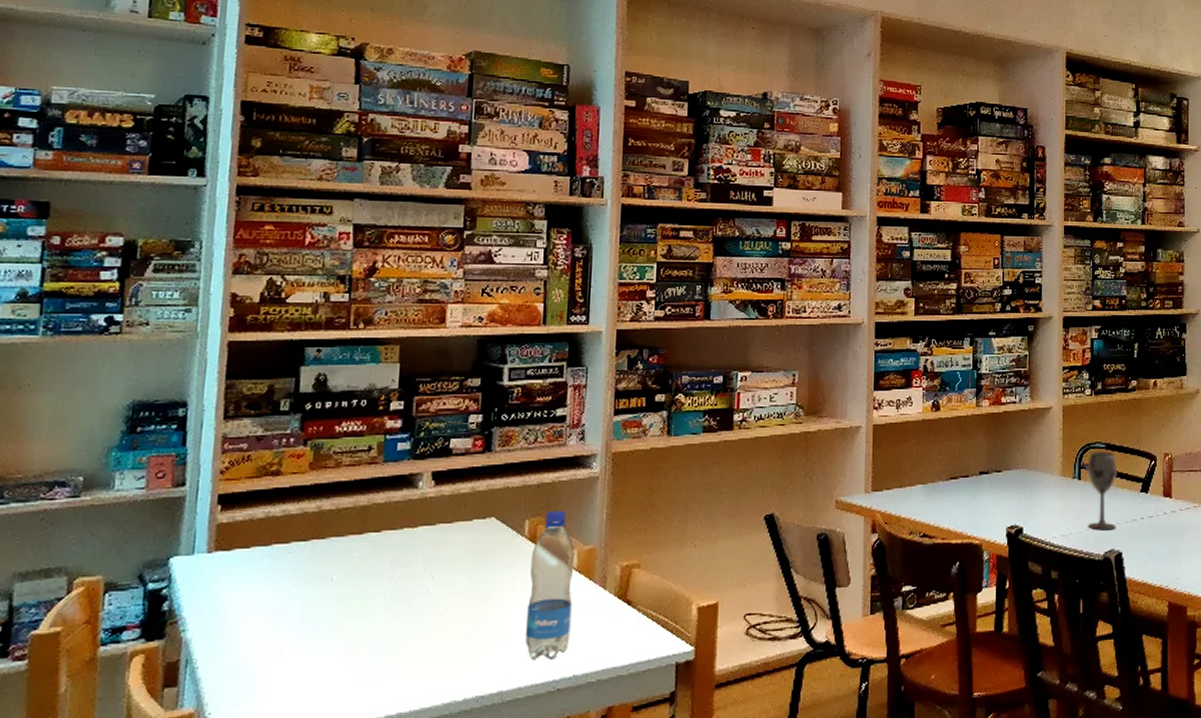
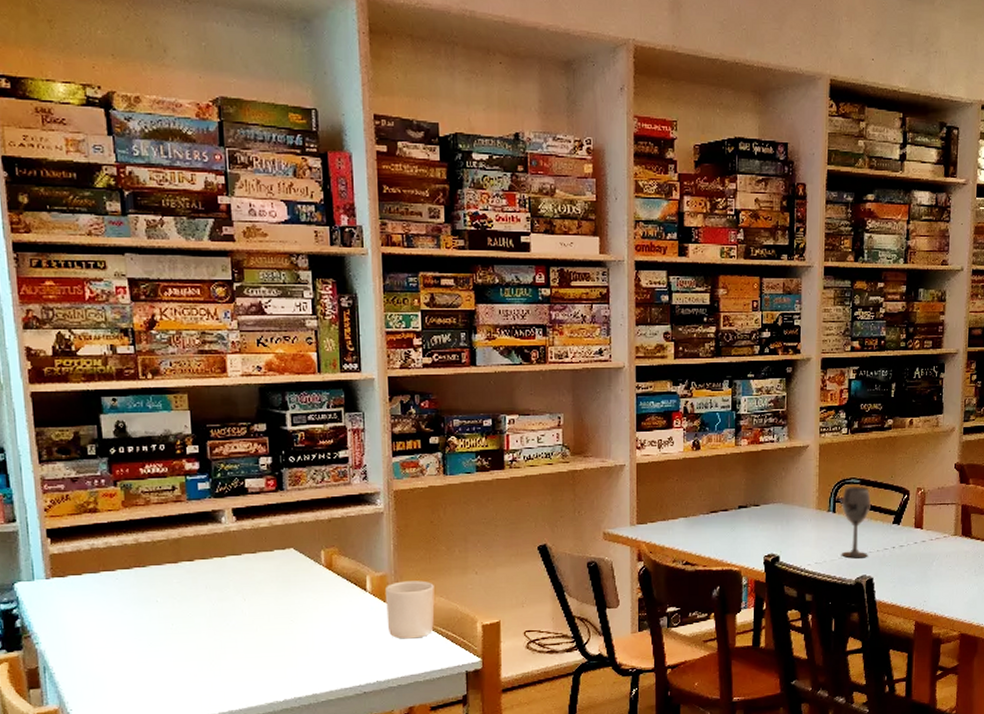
bottle: present [525,510,575,660] -> none [329,542,371,668]
mug: none [591,555,648,624] -> present [386,580,435,639]

